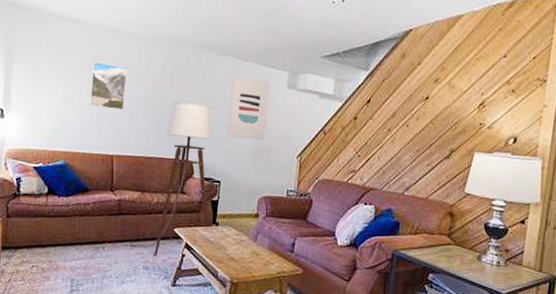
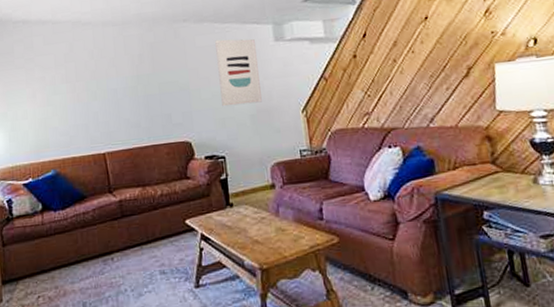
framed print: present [89,61,128,110] -> none [68,57,108,106]
floor lamp: present [128,101,212,257] -> none [138,78,223,257]

